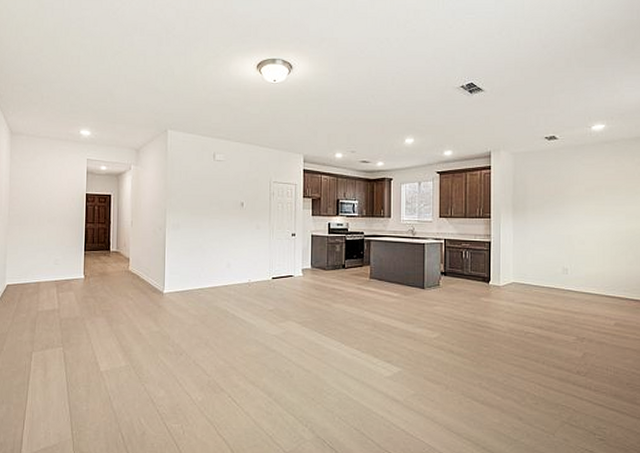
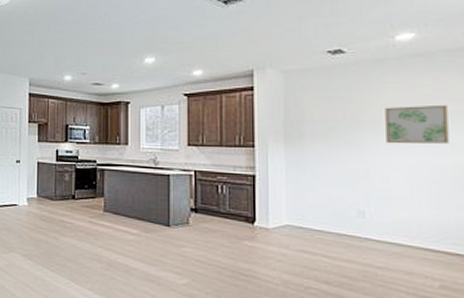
wall art: none [583,182,624,214] -> present [385,104,449,144]

